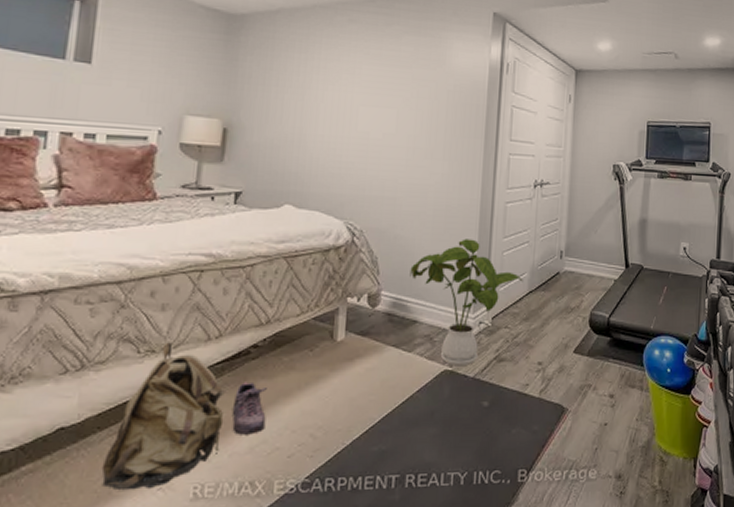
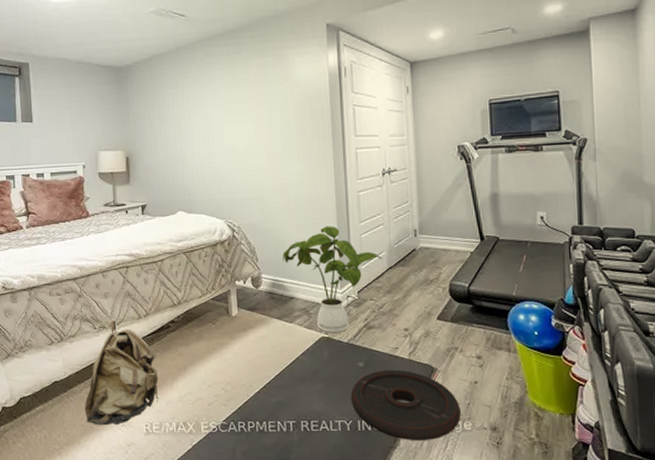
athletic shoe: present [232,382,267,435] -> none [163,348,189,388]
weight plate: none [469,410,587,494] -> present [350,369,461,440]

